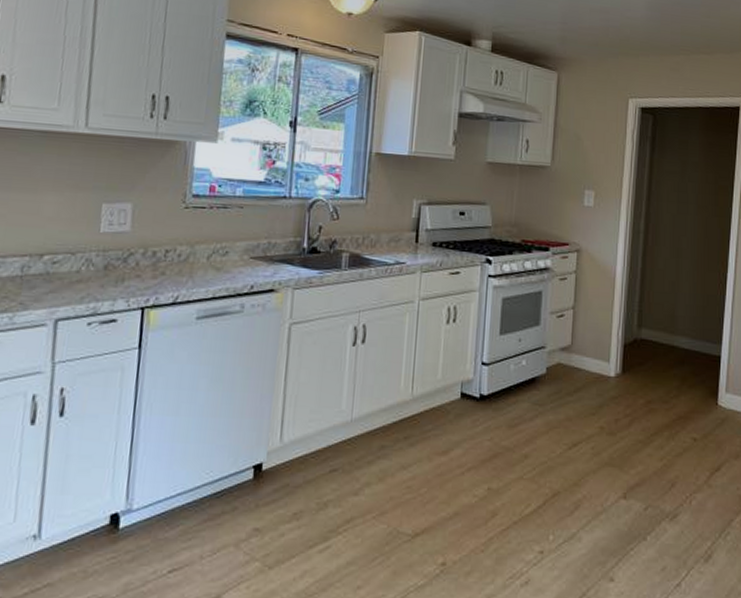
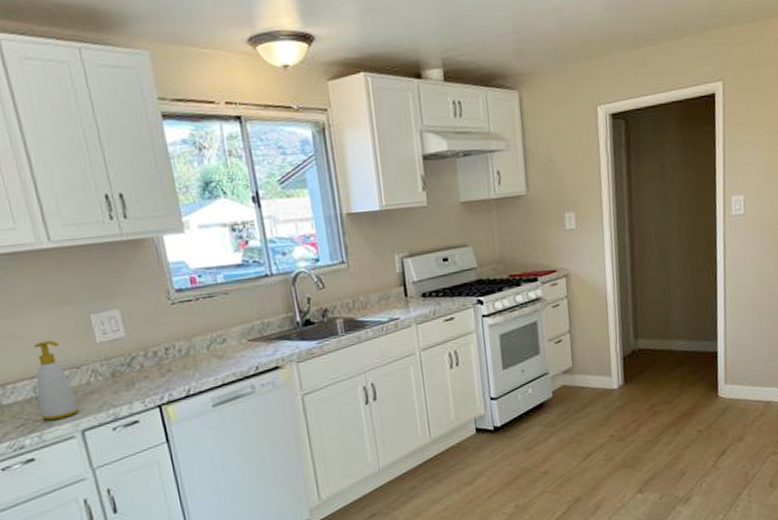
soap bottle: none [19,221,63,303] -> present [33,340,79,420]

